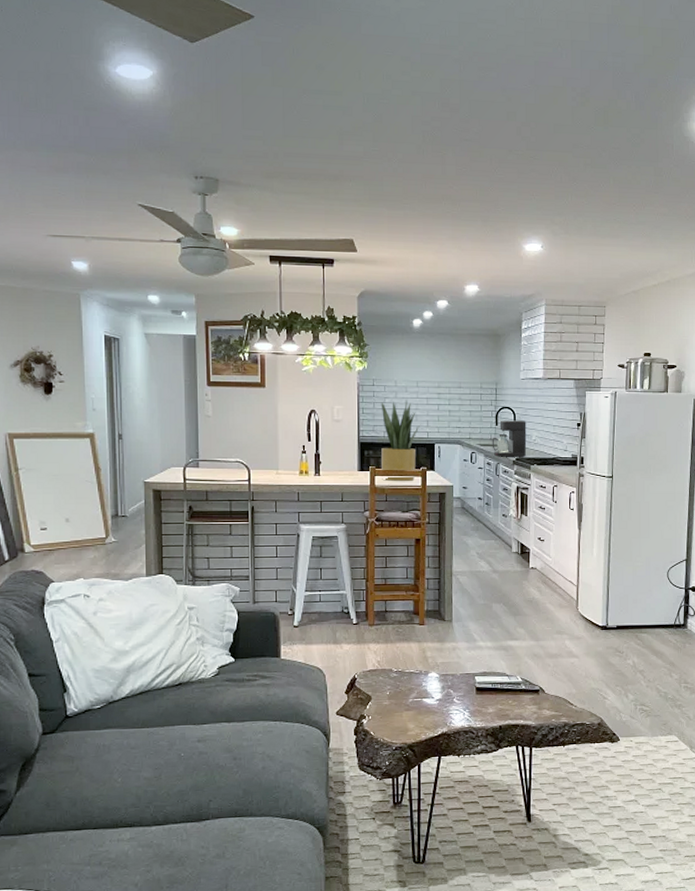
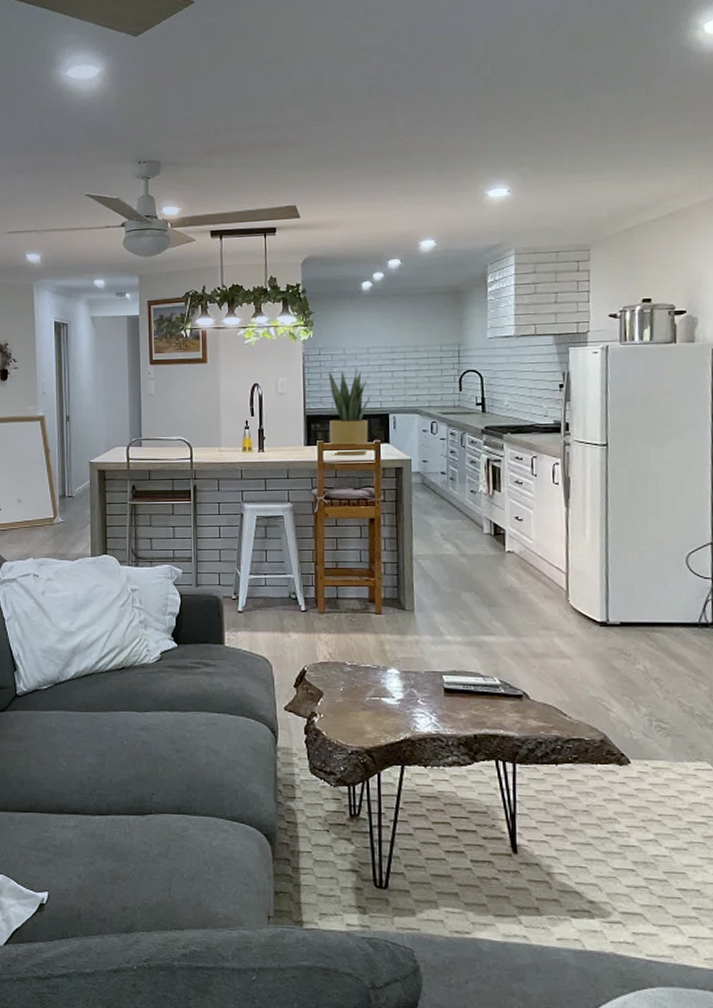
coffee maker: present [492,420,527,457] -> none [455,384,498,426]

